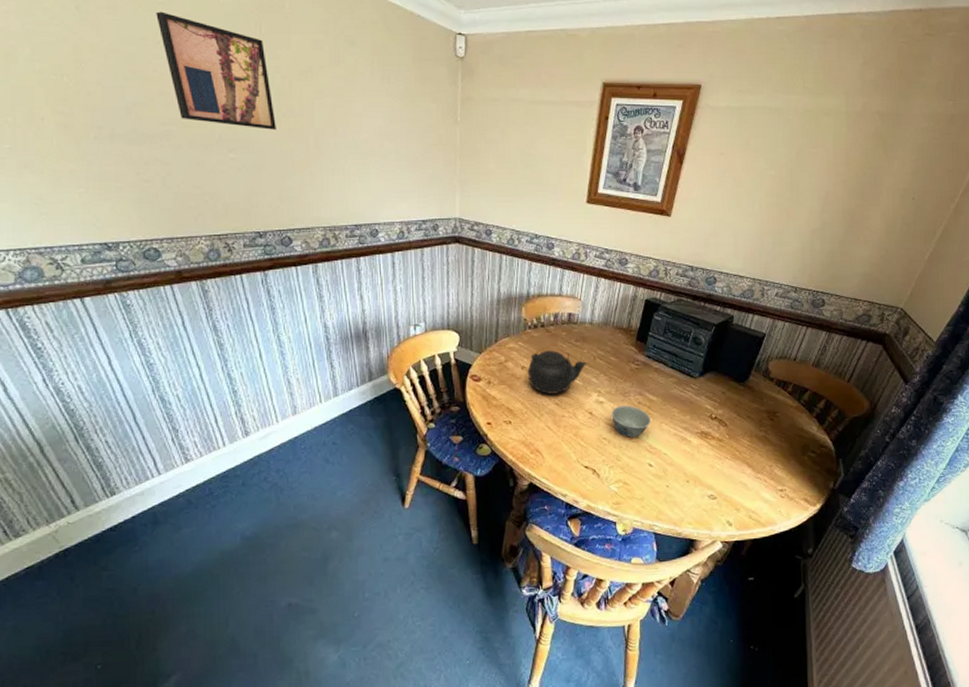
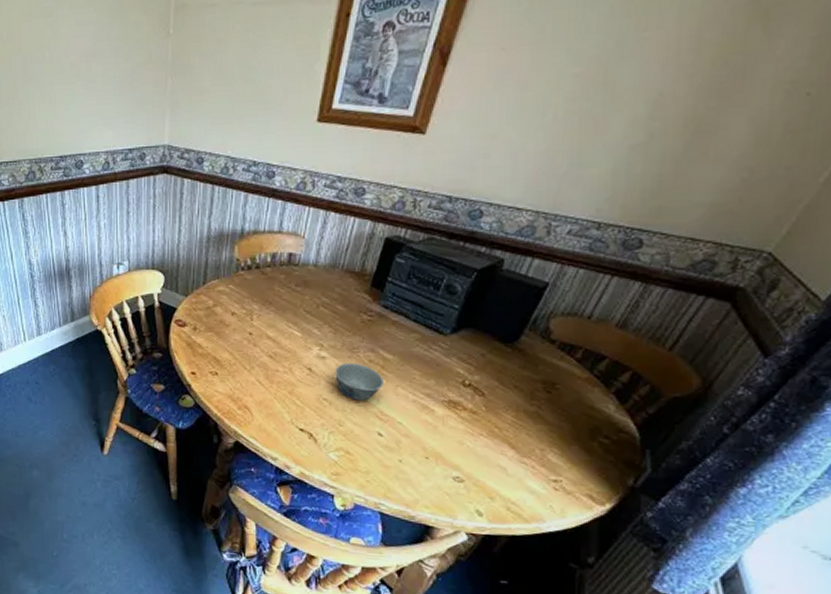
teapot: present [527,348,587,394] -> none [237,293,308,345]

